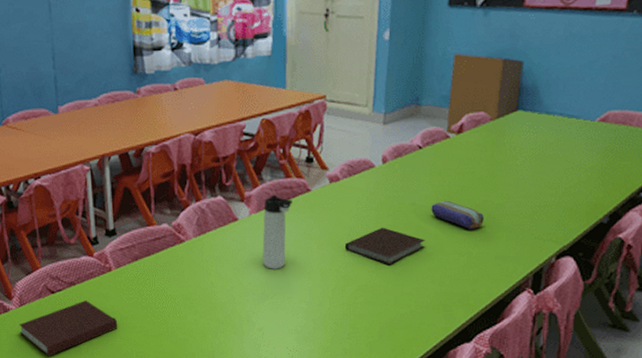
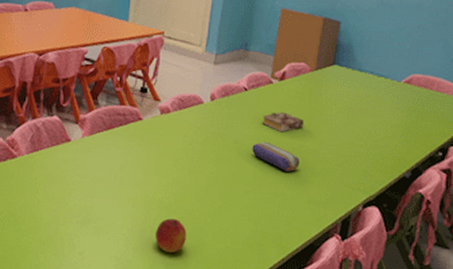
thermos bottle: present [262,194,293,269] -> none [90,119,125,194]
apple: none [335,288,368,322] -> present [155,218,187,254]
notebook: present [344,227,425,265] -> none [169,161,244,200]
book: none [440,167,486,189] -> present [262,112,304,133]

